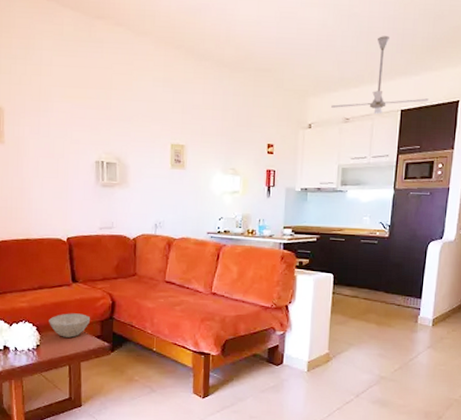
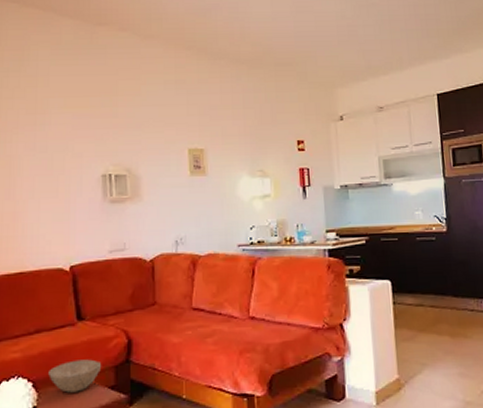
ceiling fan: present [331,36,429,114] -> none [362,23,465,100]

